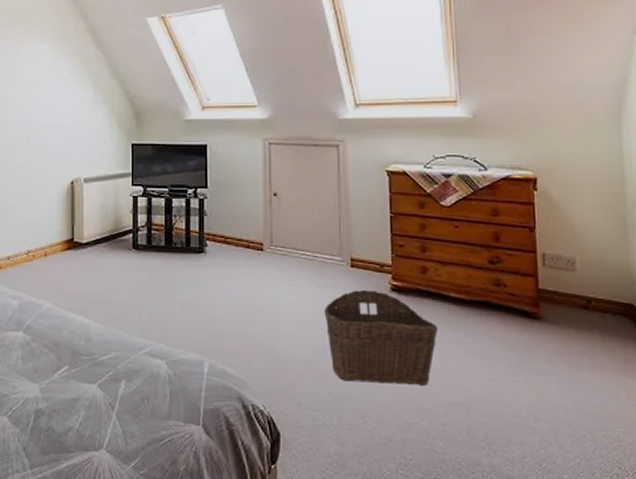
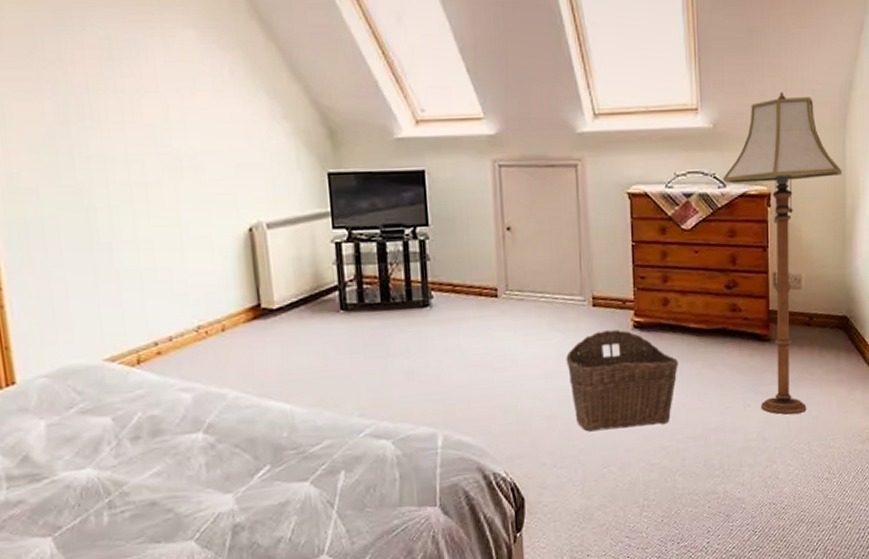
floor lamp: none [483,87,619,398] -> present [722,92,842,415]

